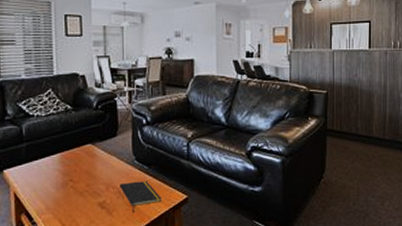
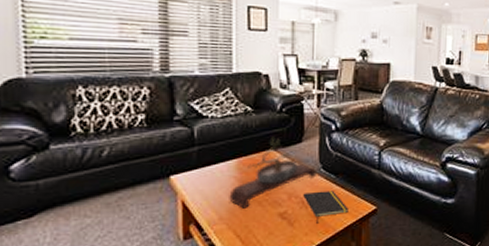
bonsai tree: none [54,132,130,199] -> present [229,137,316,209]

